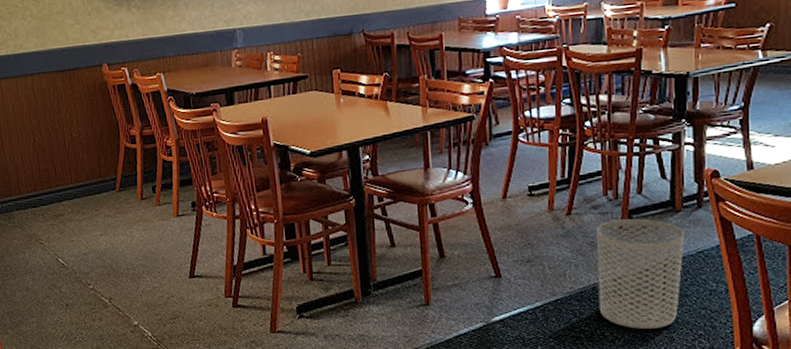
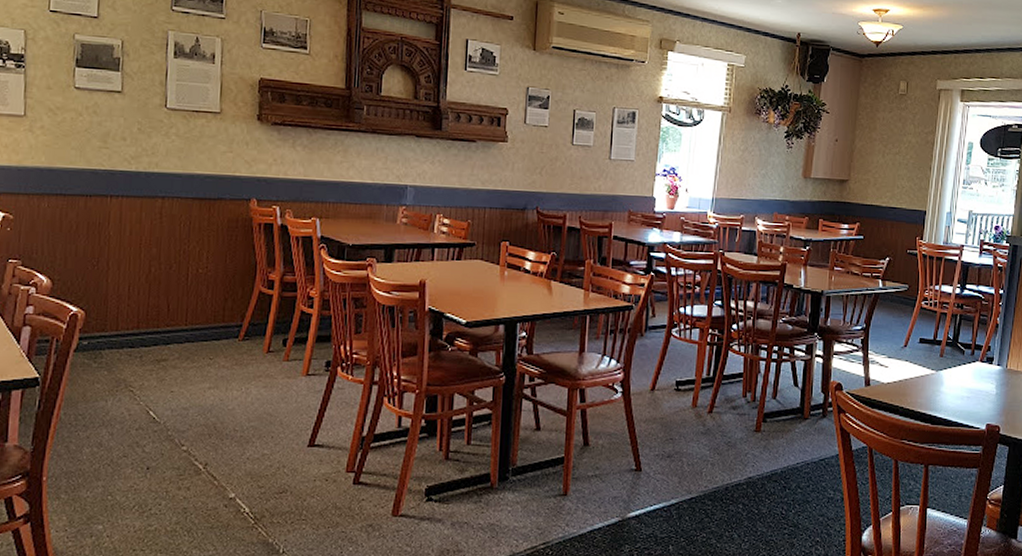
waste bin: present [596,218,684,330] -> none [730,422,810,534]

